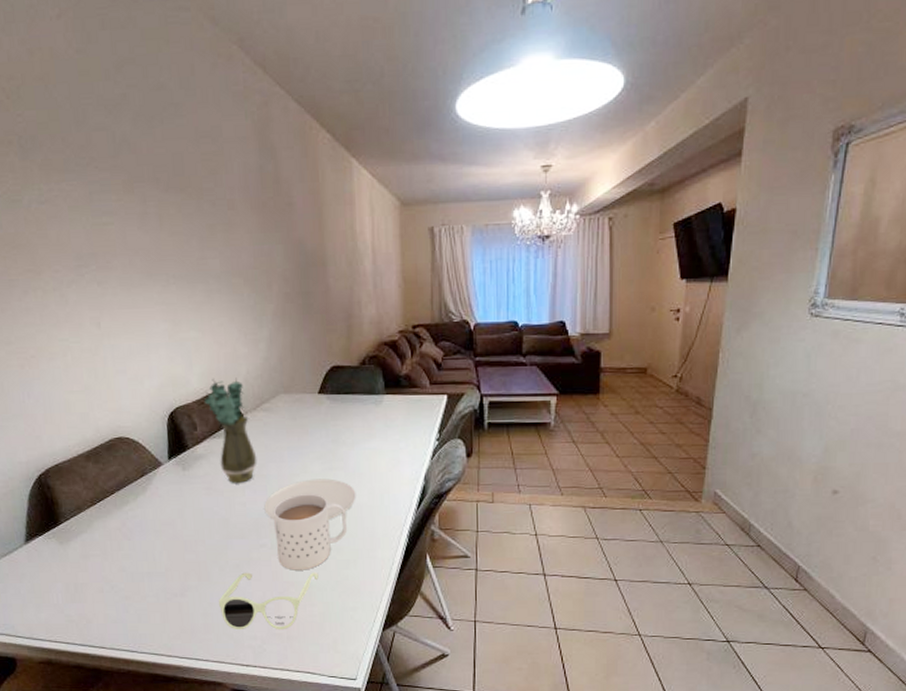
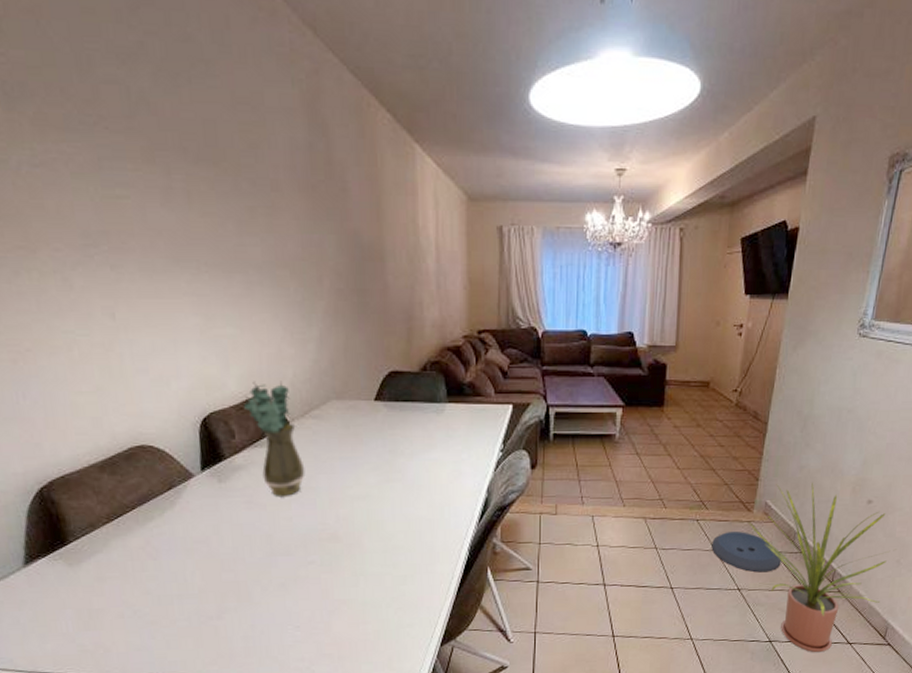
spectacles: present [219,572,319,631] -> none [261,588,373,653]
plate: present [264,478,356,520] -> none [313,491,415,535]
mug: present [273,494,348,570] -> none [323,507,405,588]
robot vacuum: none [657,522,736,567] -> present [711,532,782,573]
house plant: none [697,470,872,657] -> present [749,482,897,653]

